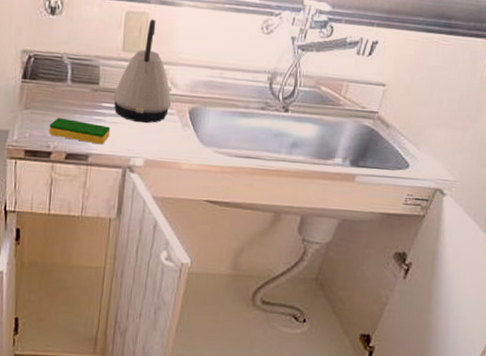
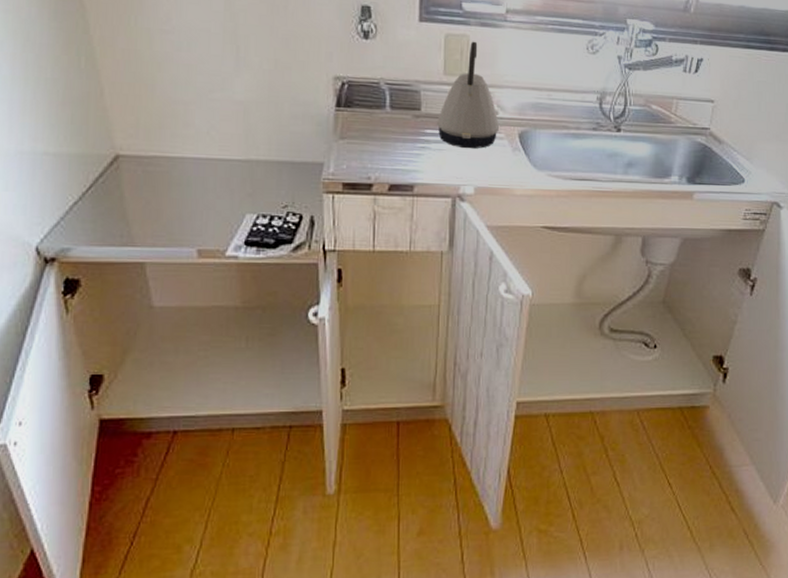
dish sponge: present [49,118,111,145] -> none [369,147,436,174]

